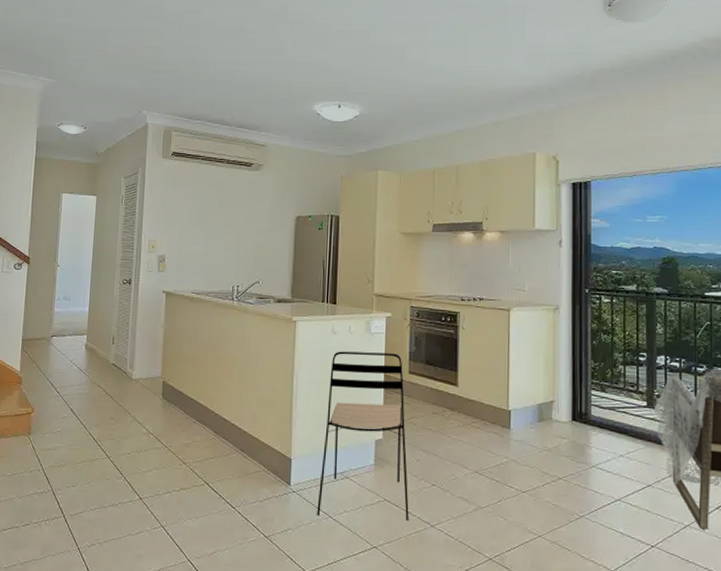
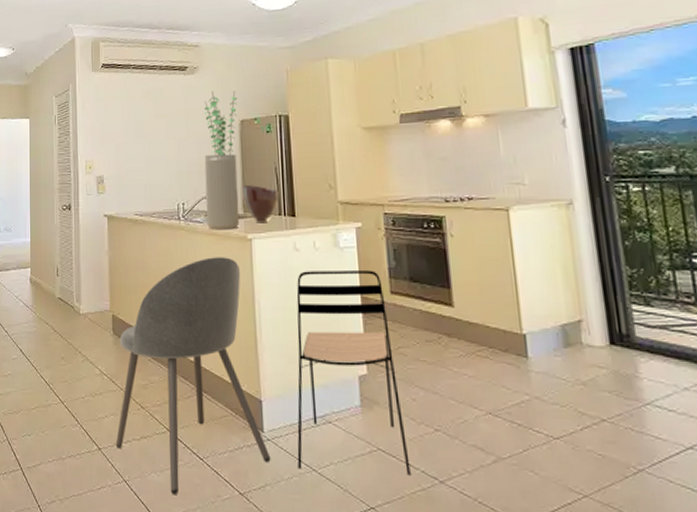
dining chair: none [156,335,295,538] -> present [115,257,271,495]
vase: none [258,188,296,312] -> present [204,91,240,230]
bowl: none [291,274,324,308] -> present [241,185,279,223]

